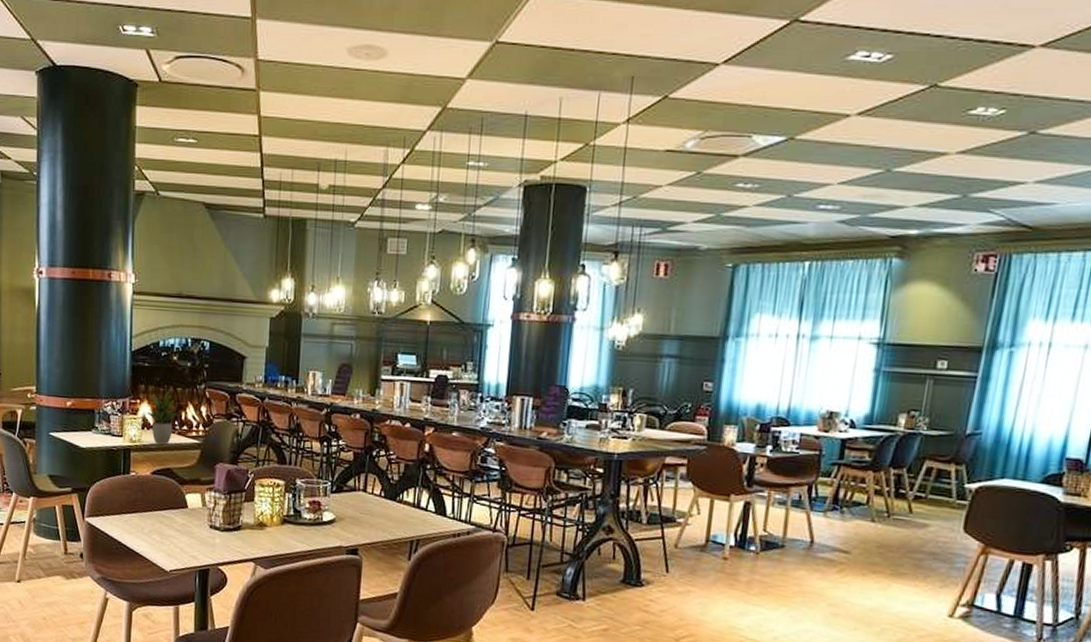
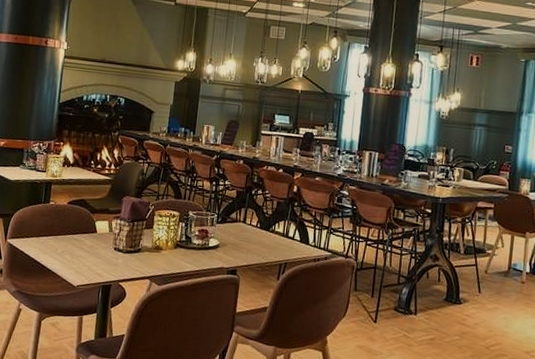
potted plant: present [147,391,179,445] -> none [68,136,96,180]

